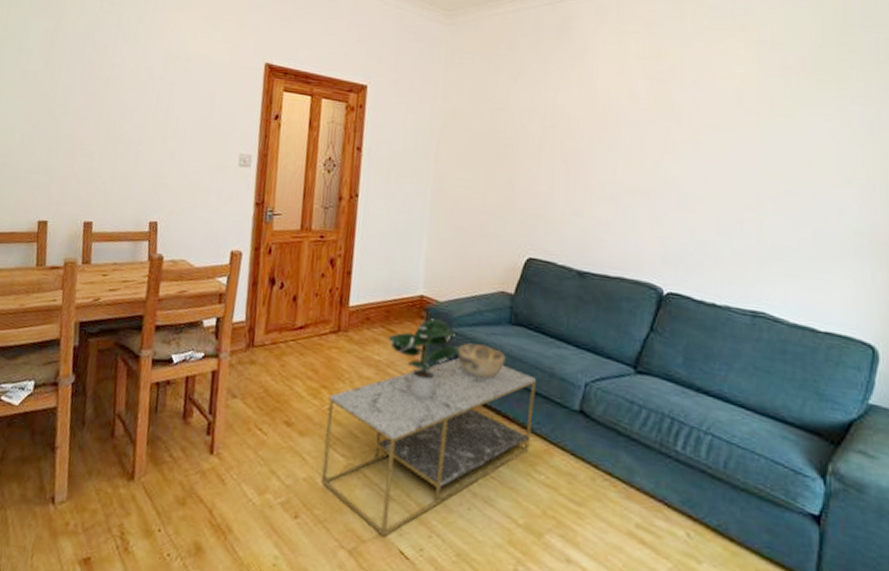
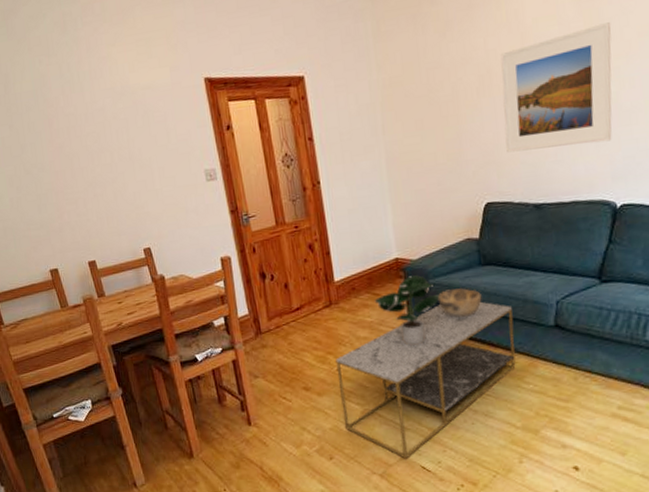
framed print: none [558,106,681,224] -> present [500,22,612,153]

